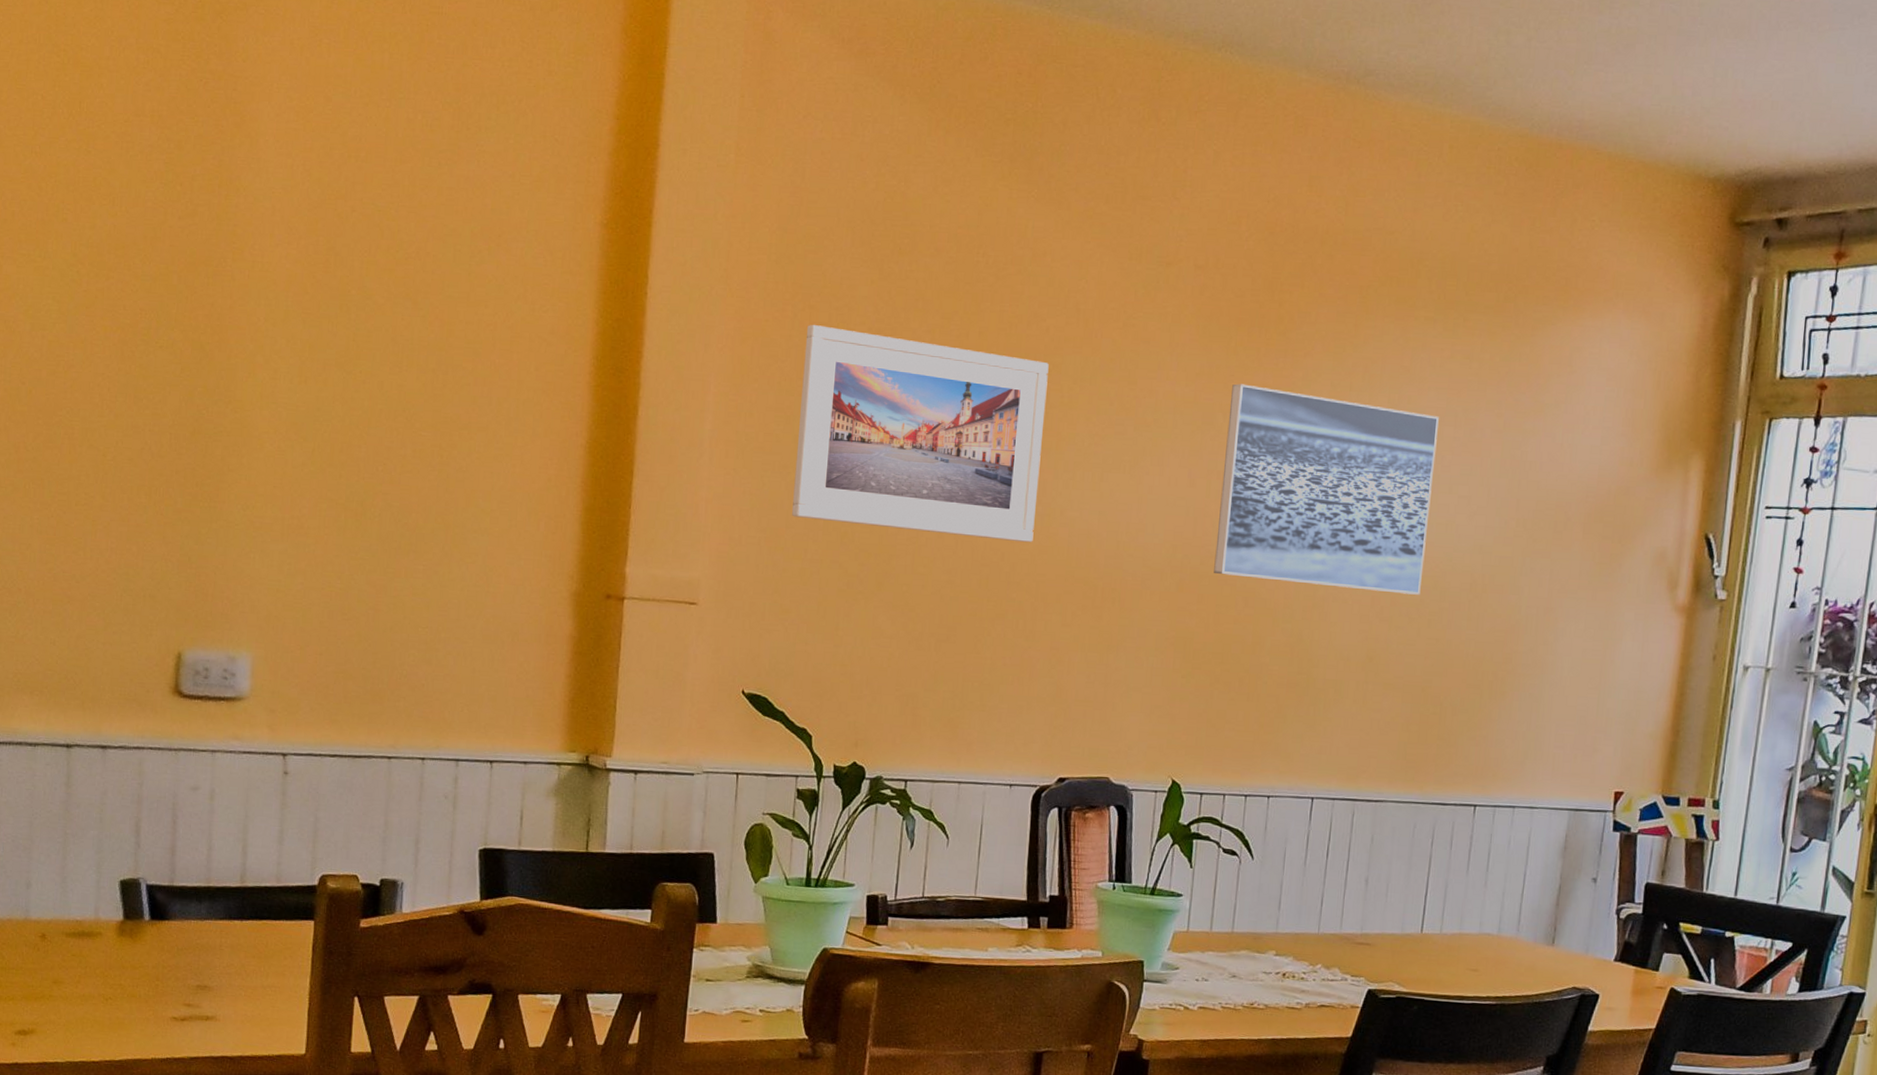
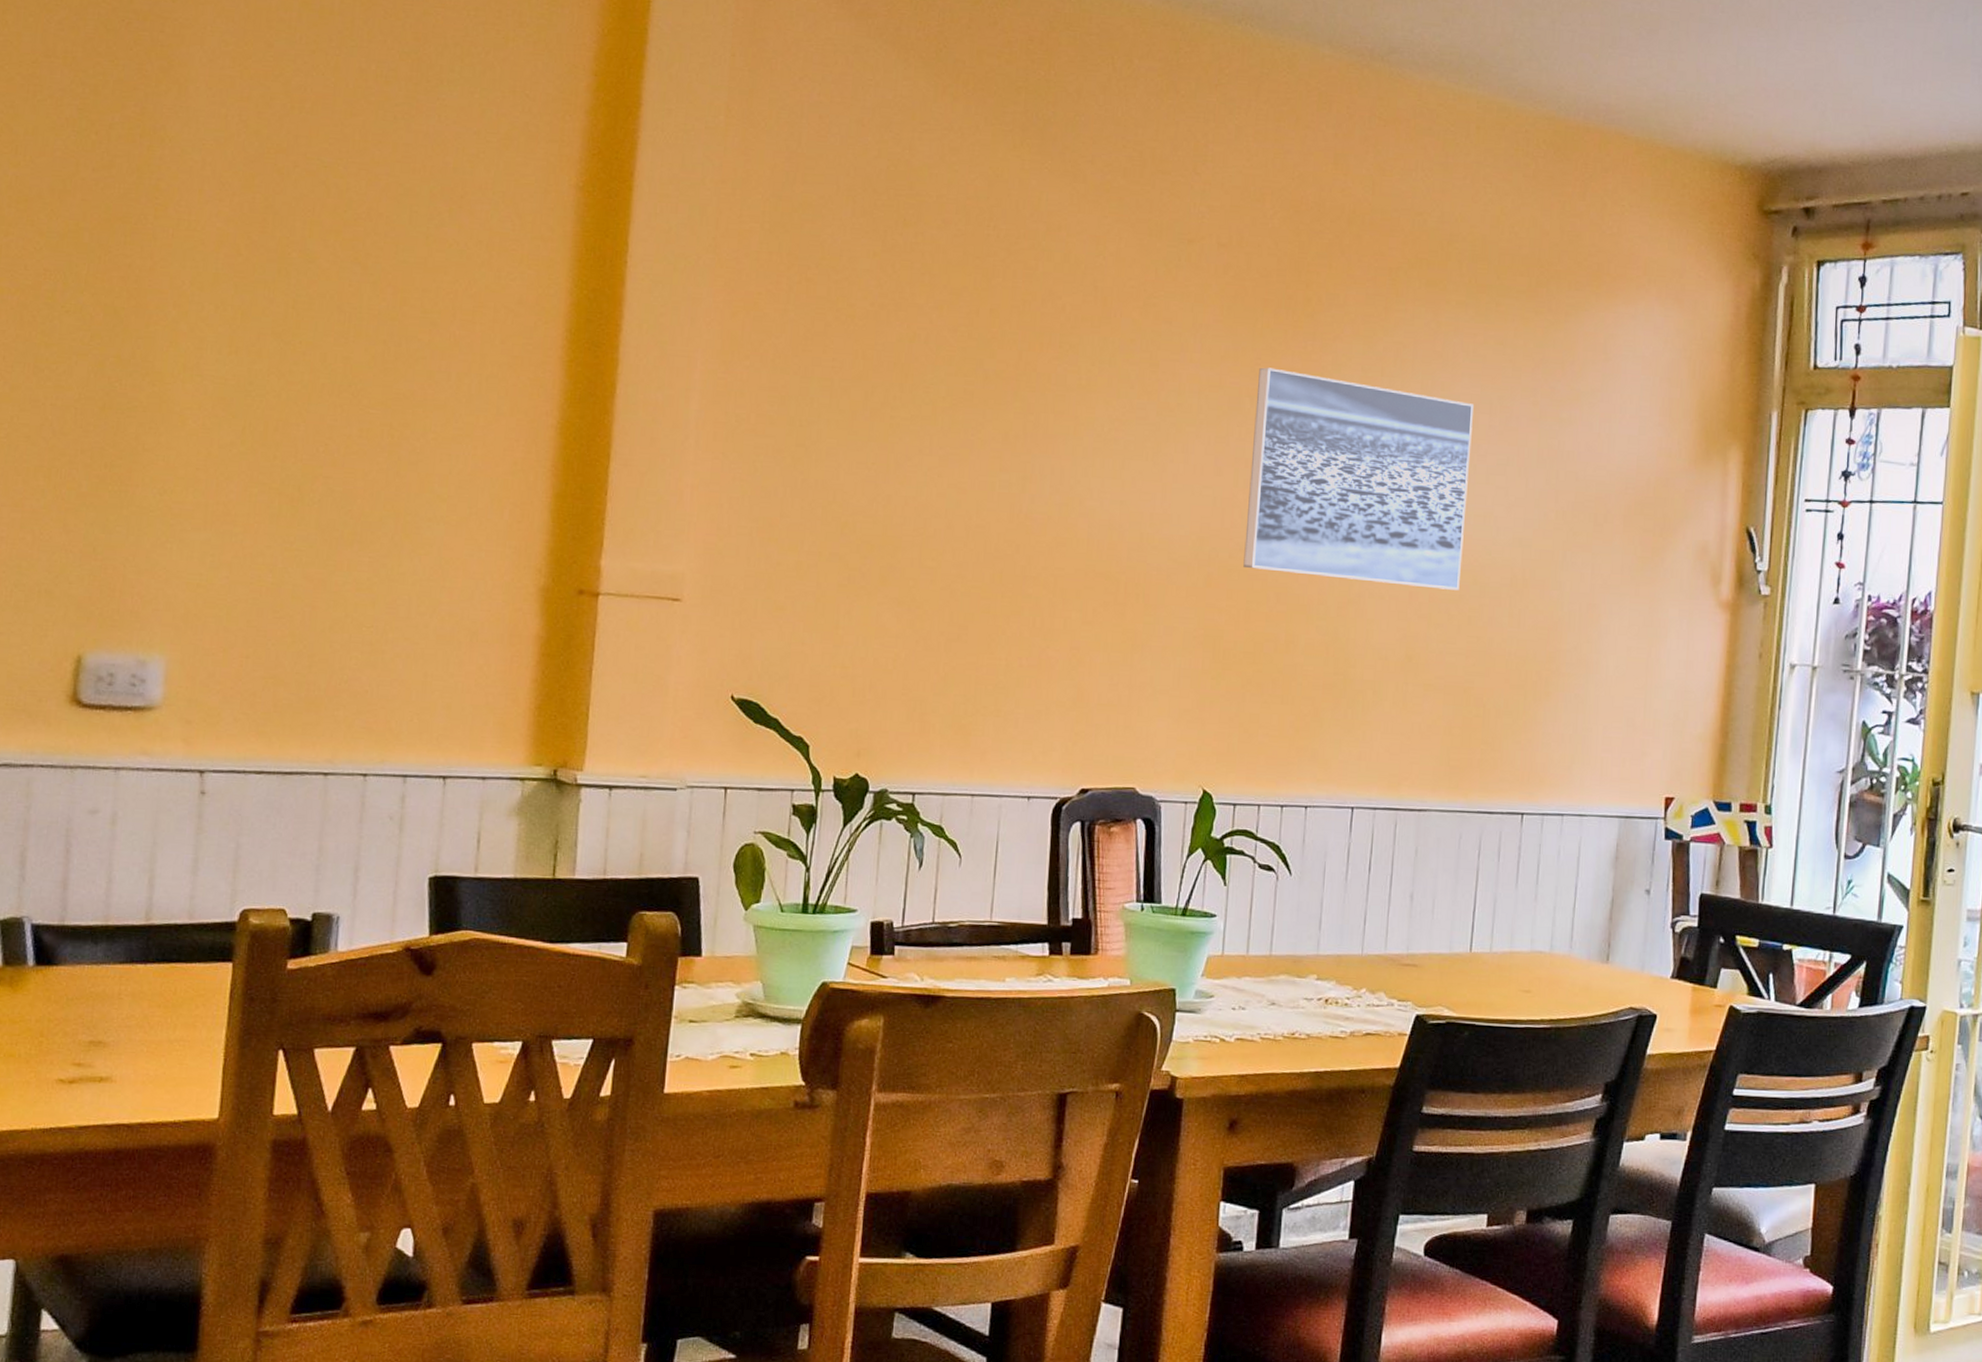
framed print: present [792,325,1049,543] -> none [787,299,1065,535]

